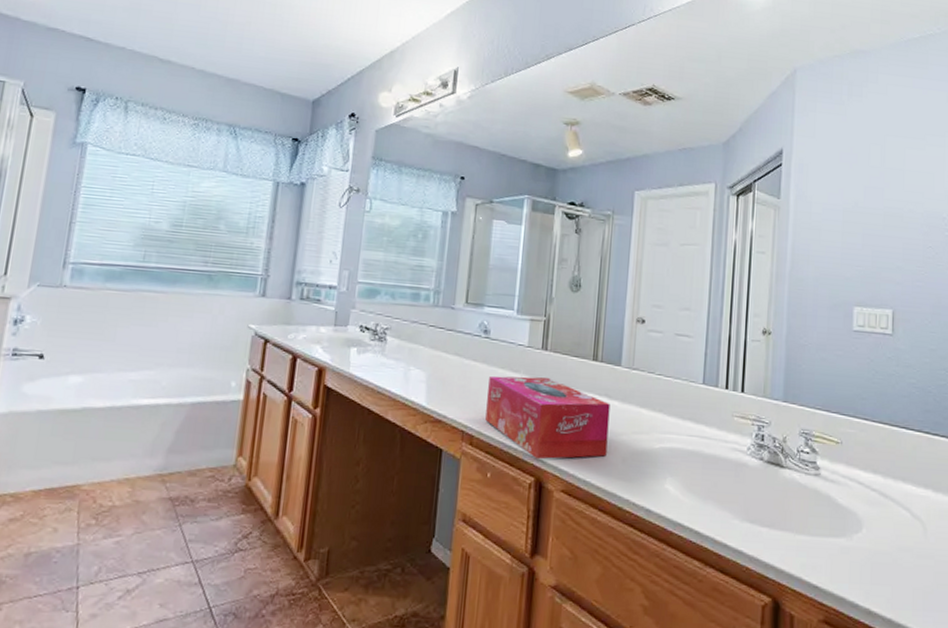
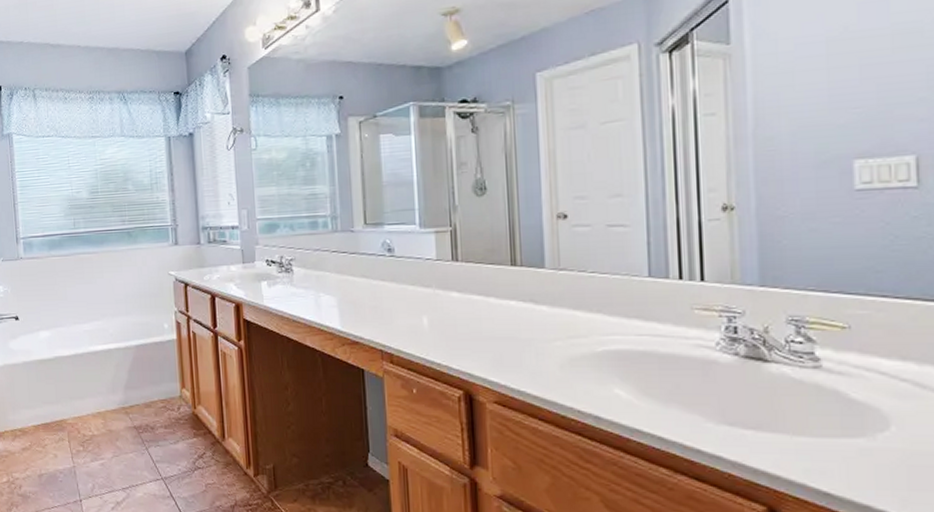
tissue box: present [485,376,610,460] -> none [400,290,540,373]

